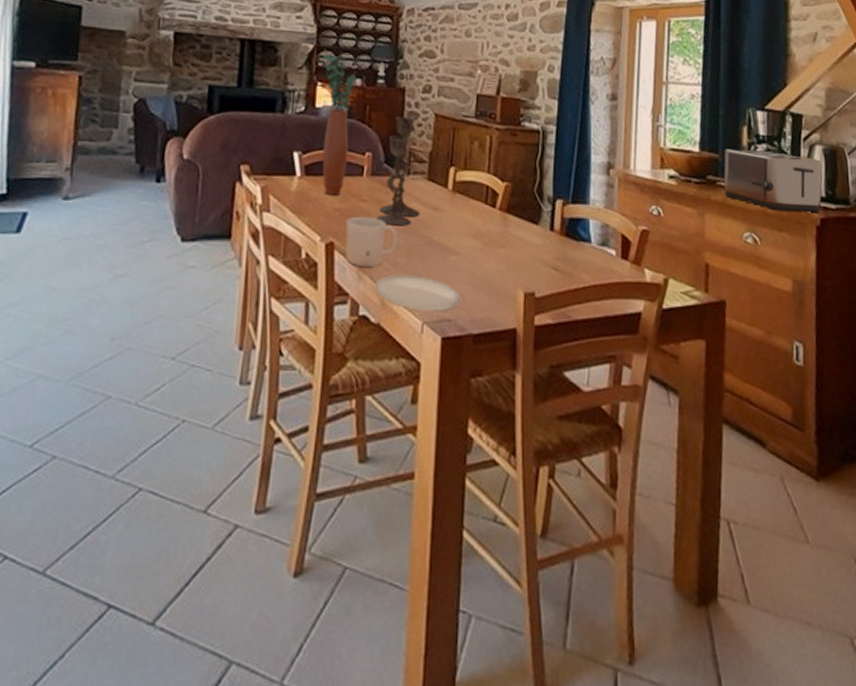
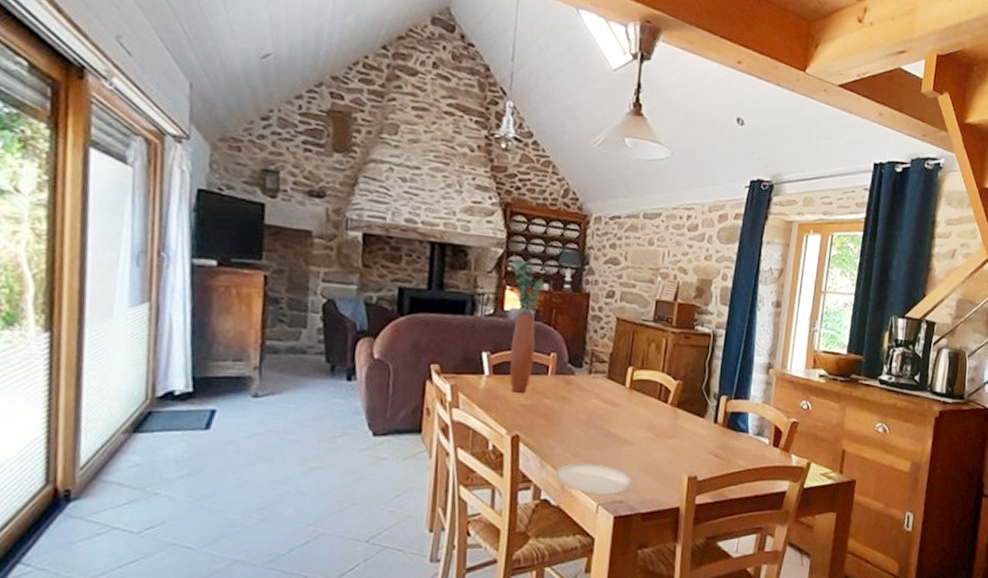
mug: present [345,216,398,268] -> none [529,411,578,458]
candlestick: present [377,116,420,226] -> none [560,319,599,420]
toaster: present [723,148,822,212] -> none [864,351,946,406]

